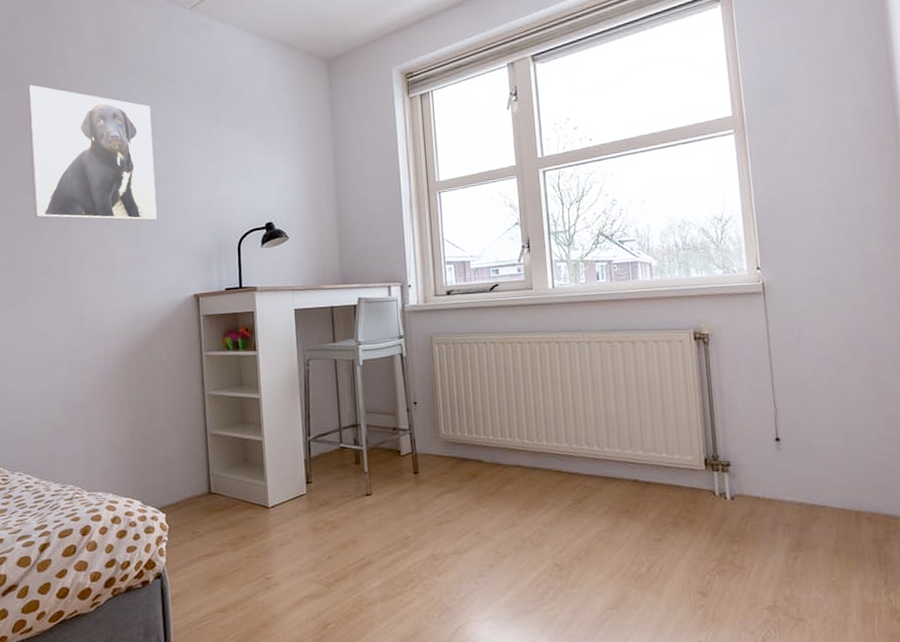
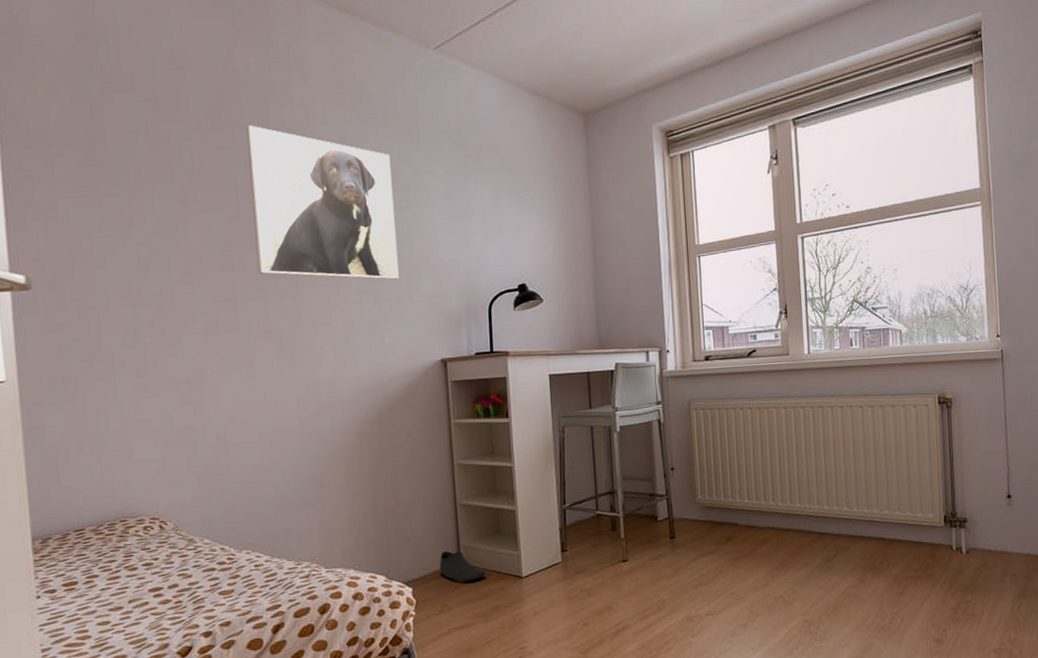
shoe: none [190,479,234,511] -> present [439,551,486,583]

